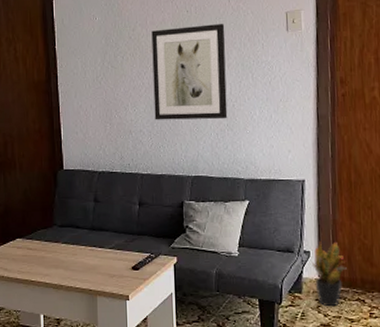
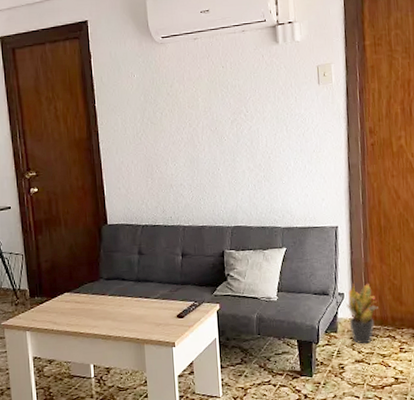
wall art: present [151,24,228,120] -> none [189,78,264,174]

